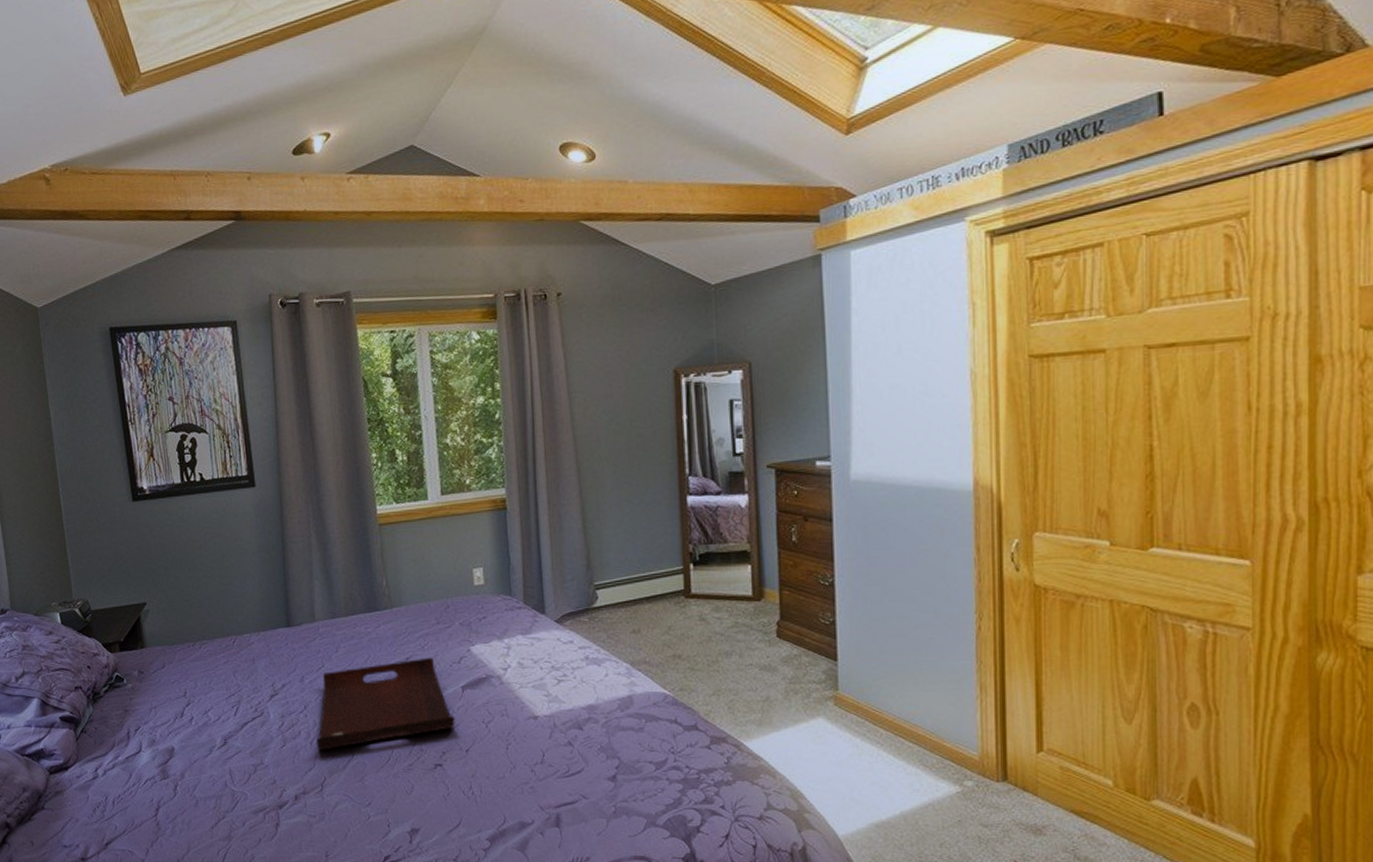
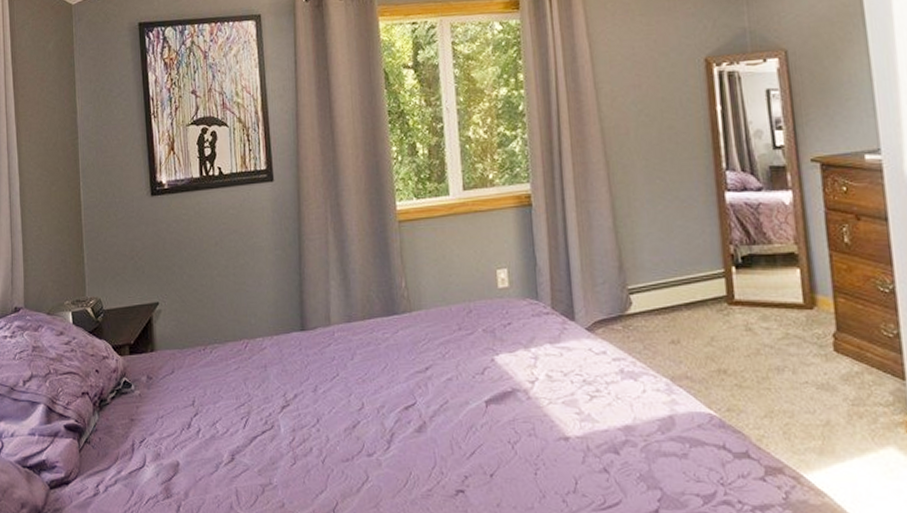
serving tray: present [316,657,455,750] -> none [329,367,479,470]

